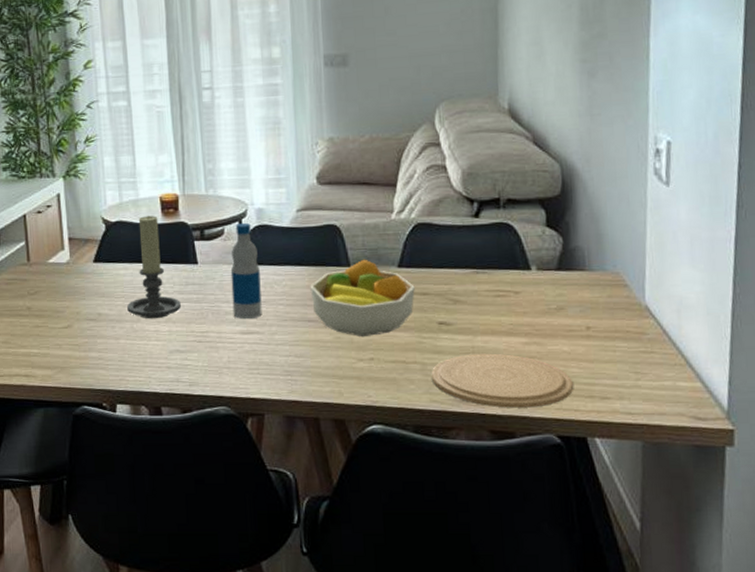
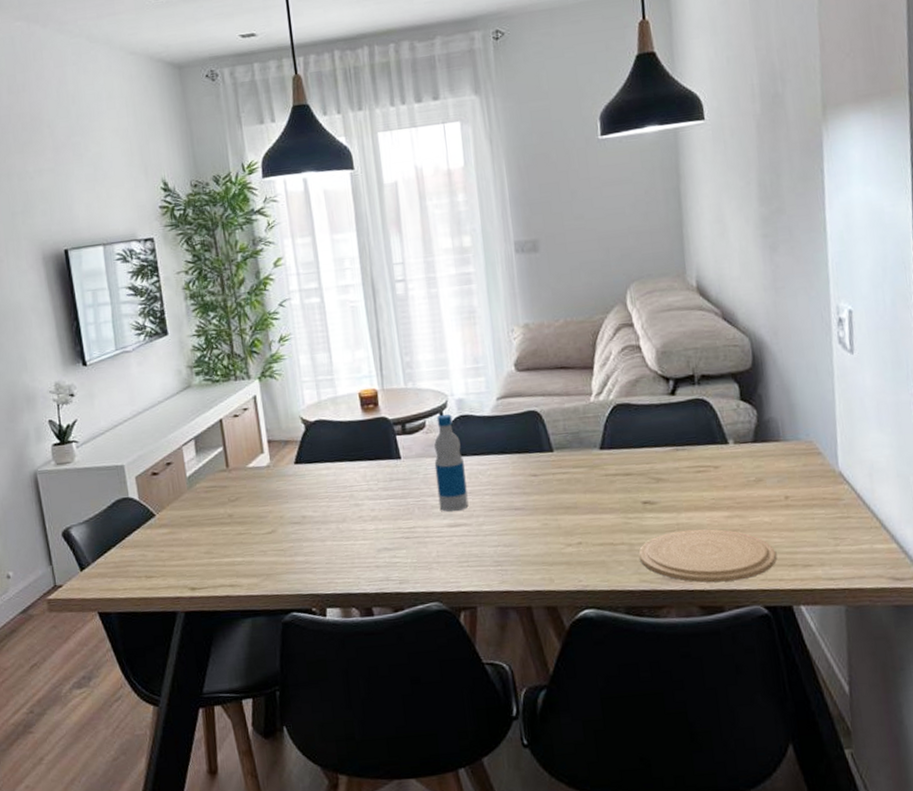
candle holder: present [127,216,181,319] -> none [332,412,386,519]
fruit bowl: present [310,259,415,338] -> none [514,443,618,522]

